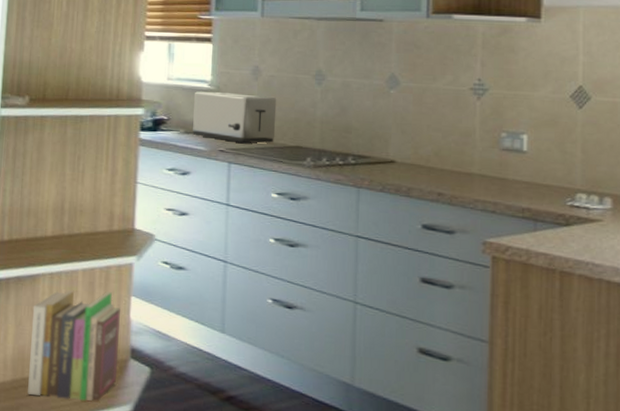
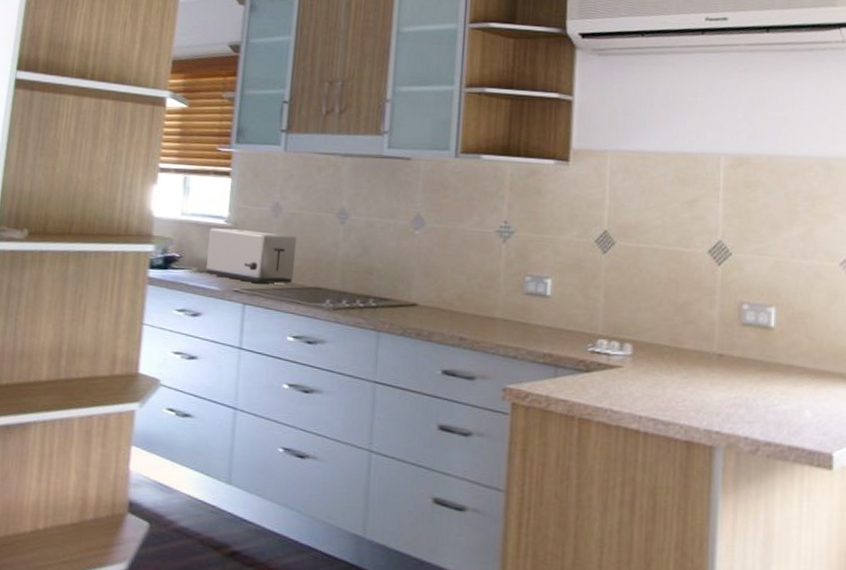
books: present [28,290,120,401] -> none [11,439,119,560]

